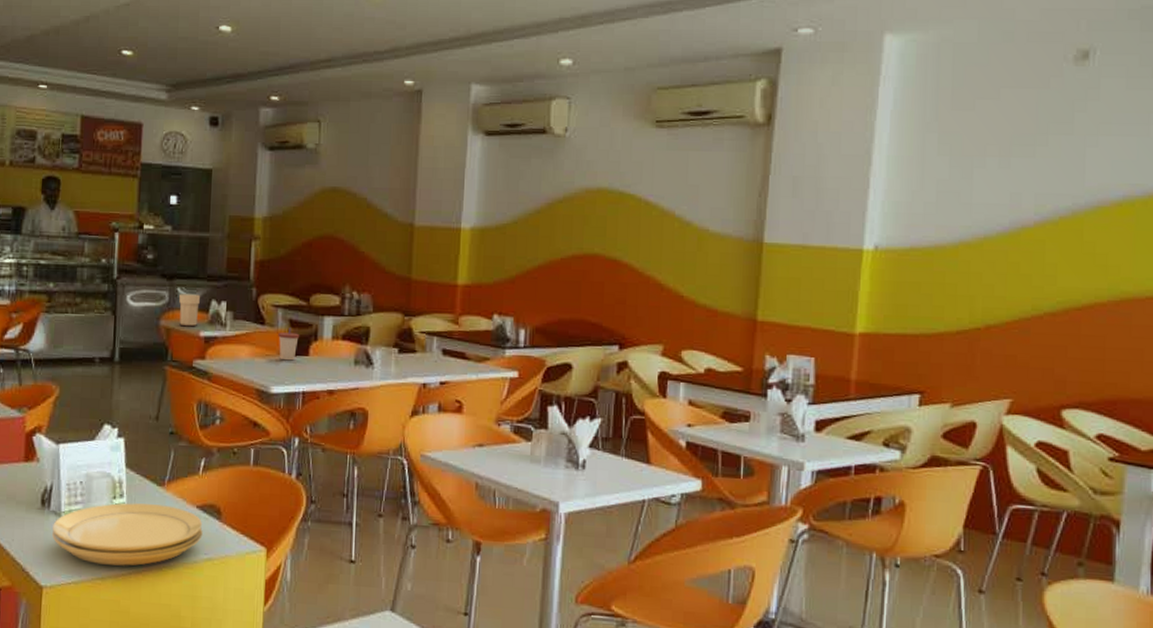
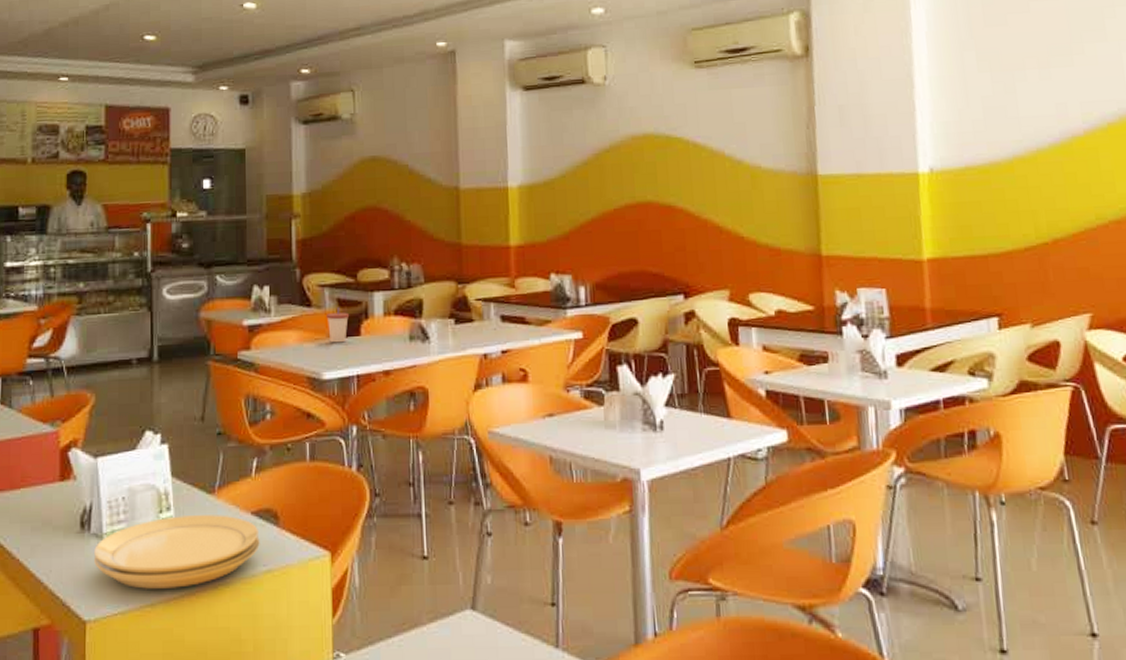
cup: present [179,294,200,327] -> none [219,281,241,317]

